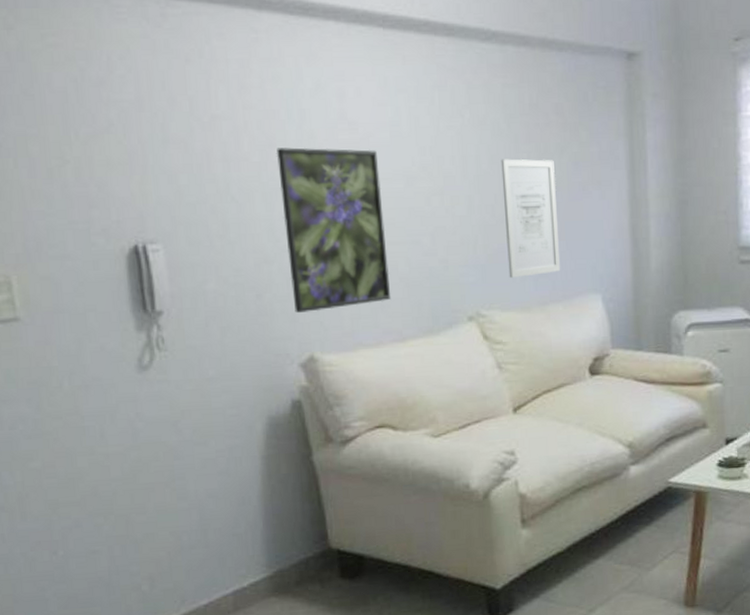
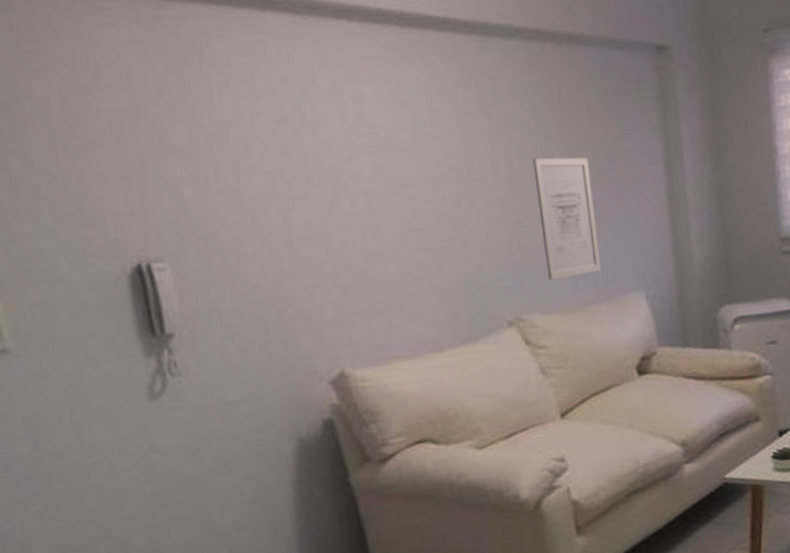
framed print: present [276,147,392,313] -> none [290,153,425,328]

